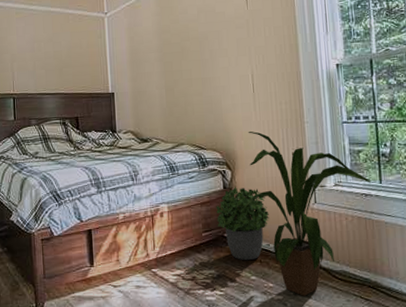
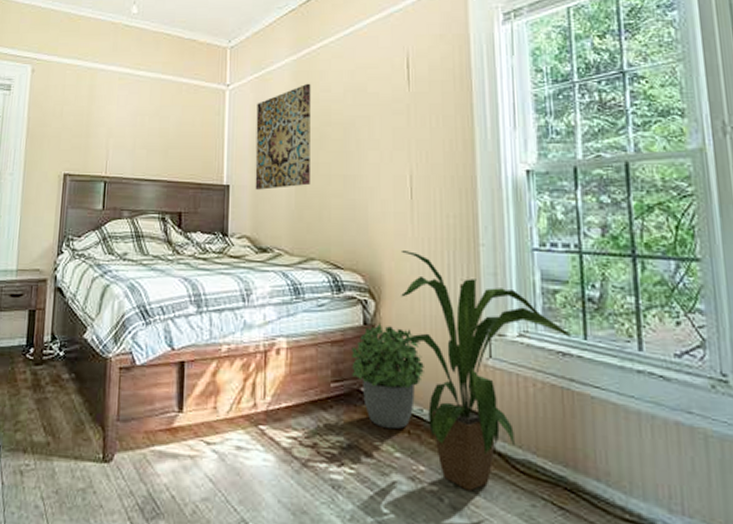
wall art: none [130,7,176,95] -> present [255,83,311,190]

